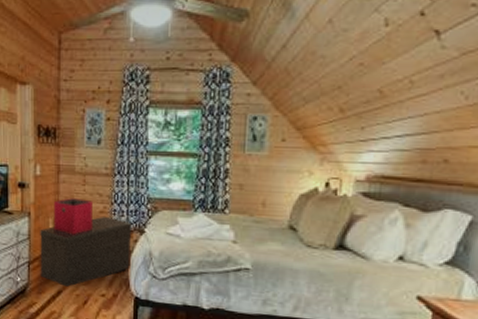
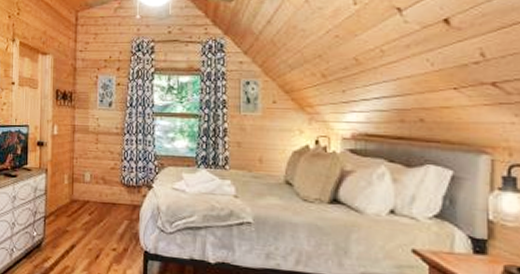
bench: present [40,216,131,287] -> none [55,172,140,241]
storage bin: present [53,198,92,235] -> none [68,155,104,190]

